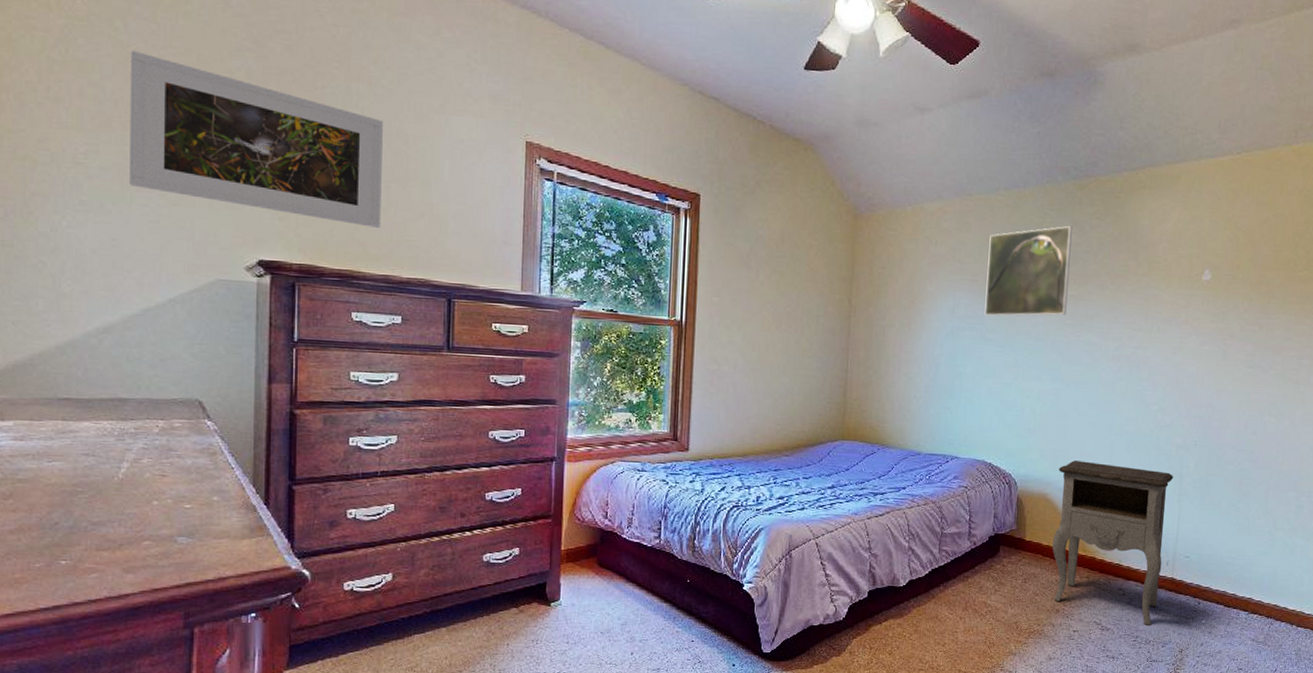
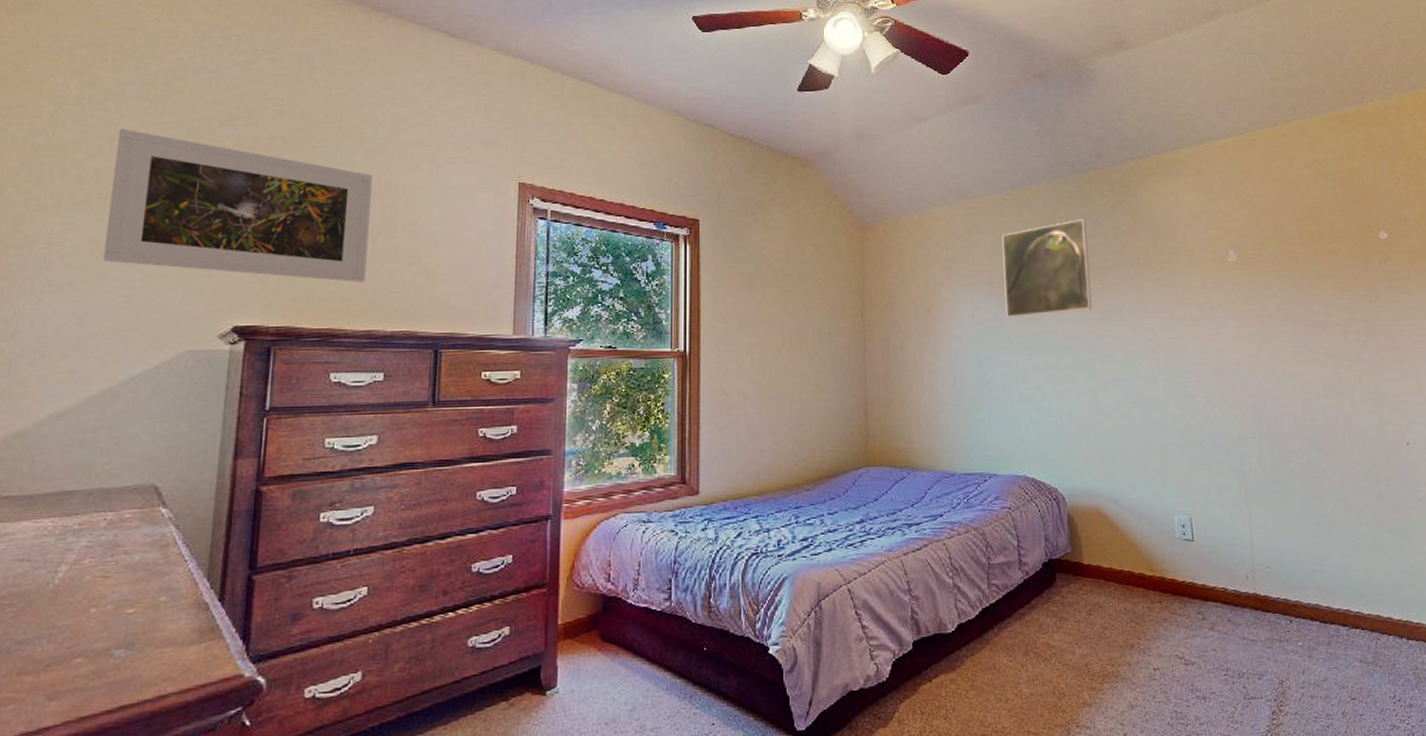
nightstand: present [1052,460,1174,625] -> none [1109,466,1244,654]

